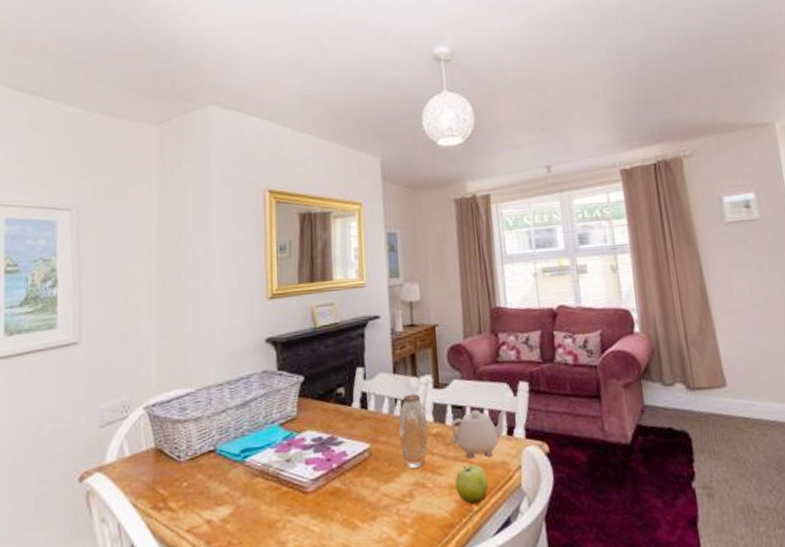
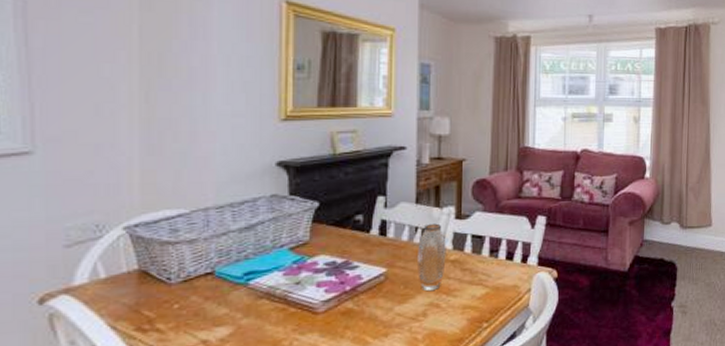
teapot: present [449,409,508,459] -> none [466,239,524,282]
fruit: present [455,464,489,504] -> none [468,287,499,321]

